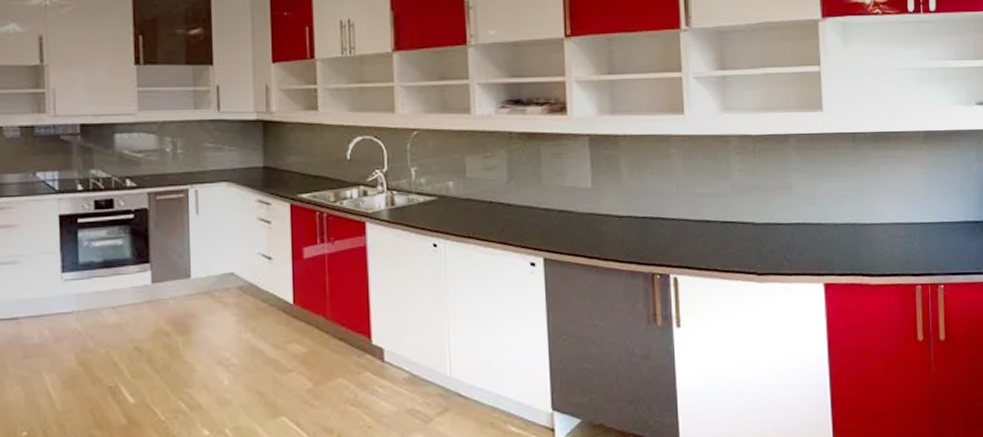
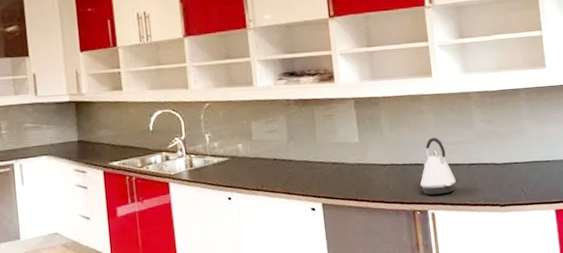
kettle: none [663,187,705,256] -> present [420,137,456,195]

